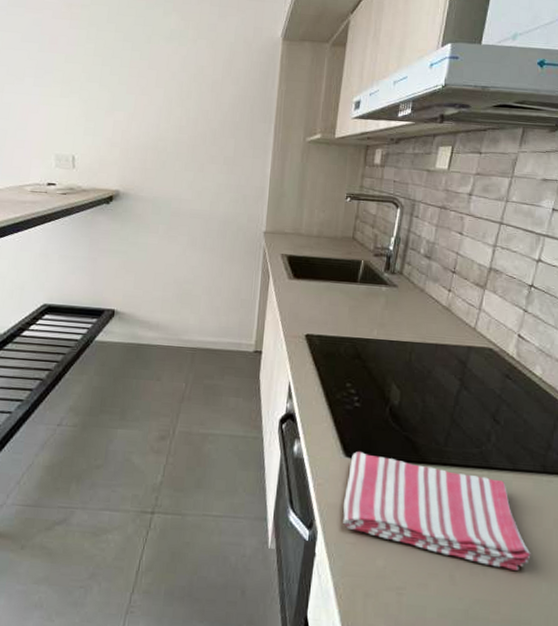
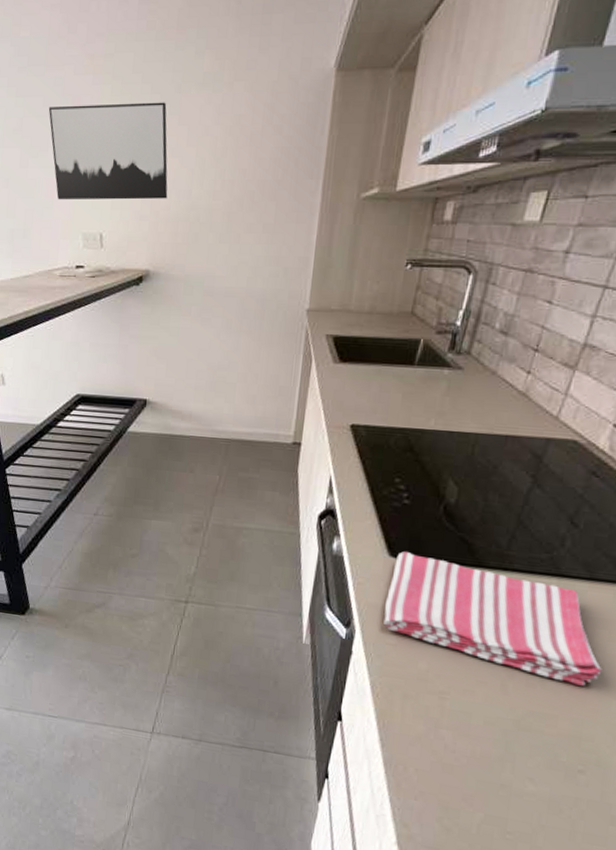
wall art: none [26,42,138,130] -> present [48,102,168,200]

